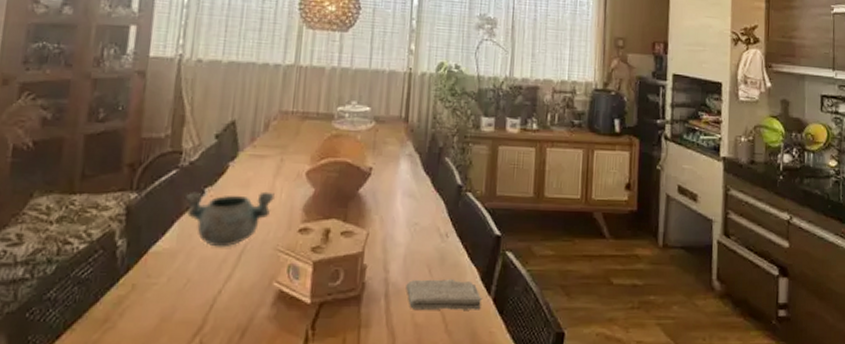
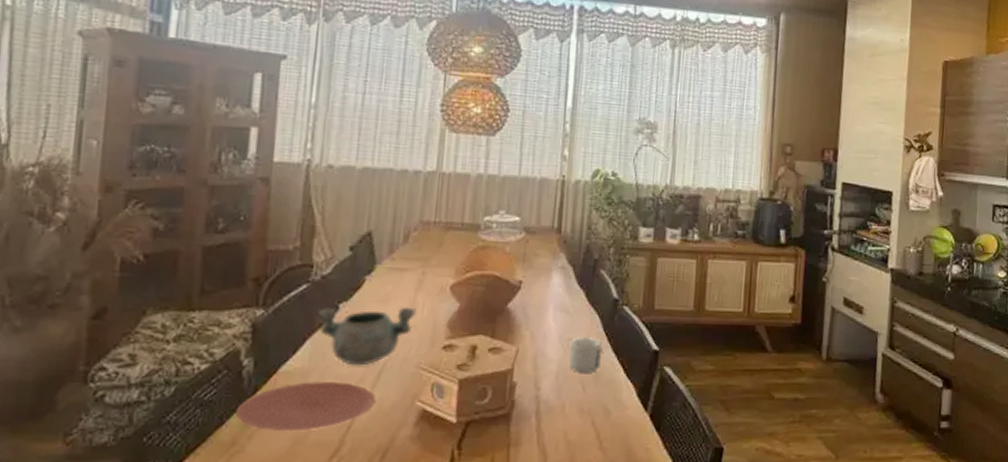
plate: none [109,262,238,310] -> present [235,382,377,432]
washcloth: present [406,279,483,310] -> none [558,396,639,427]
mug: none [416,220,447,257] -> present [569,336,602,373]

